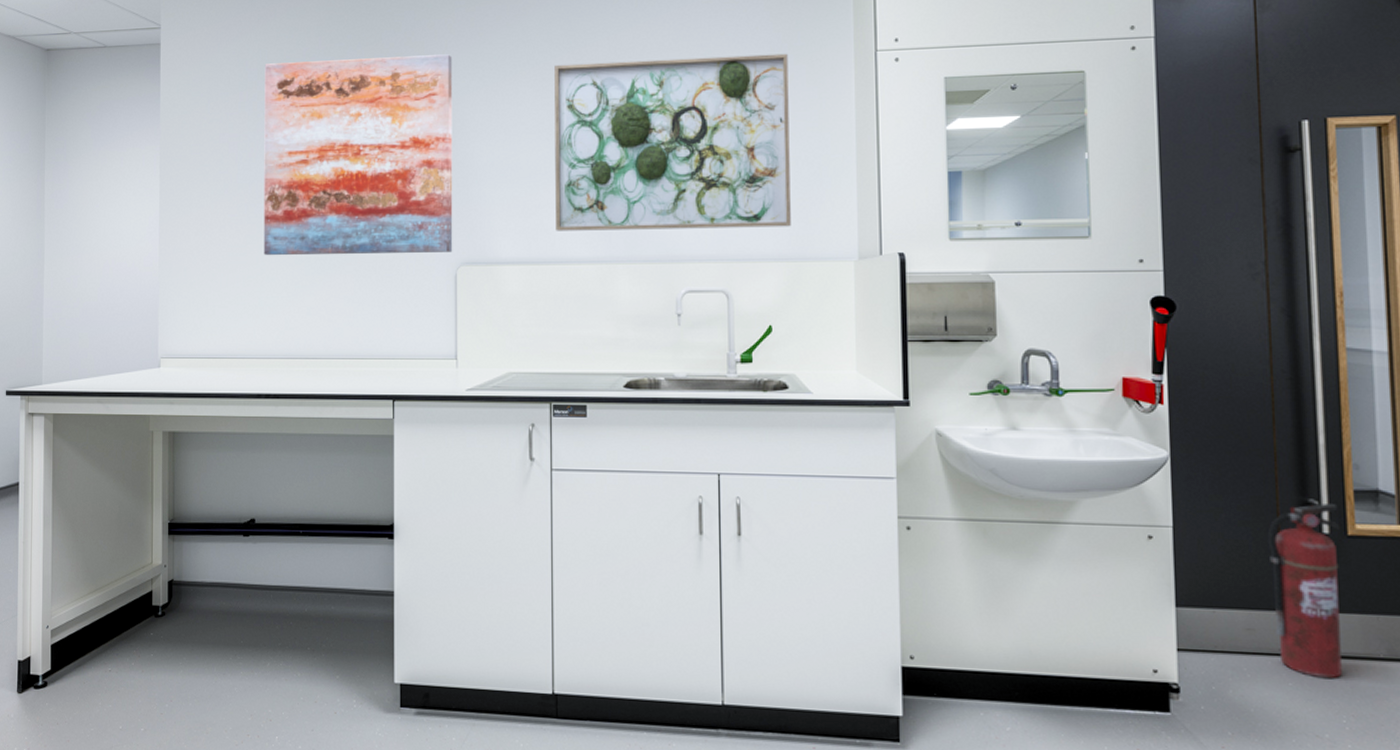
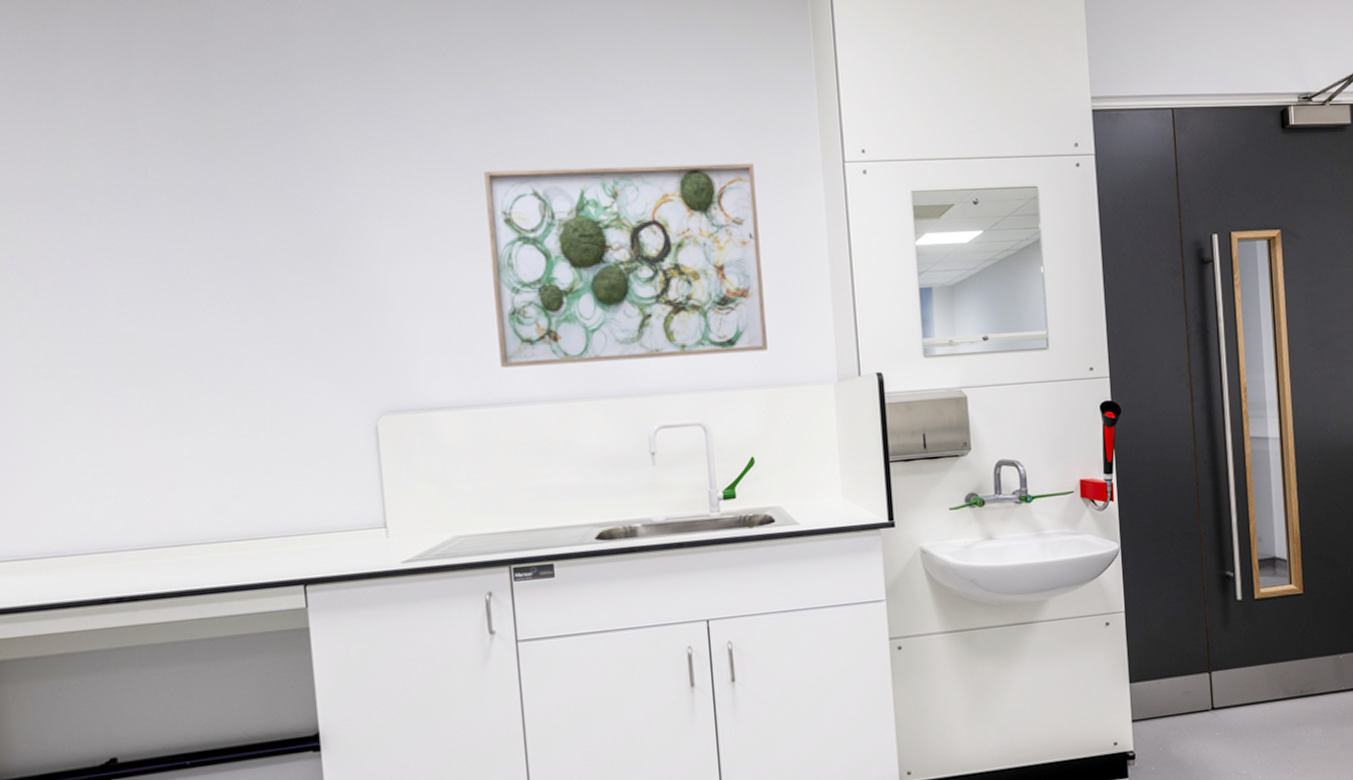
wall art: present [263,54,453,256] -> none [69,155,370,419]
fire extinguisher: present [1267,504,1342,679] -> none [1197,573,1253,725]

